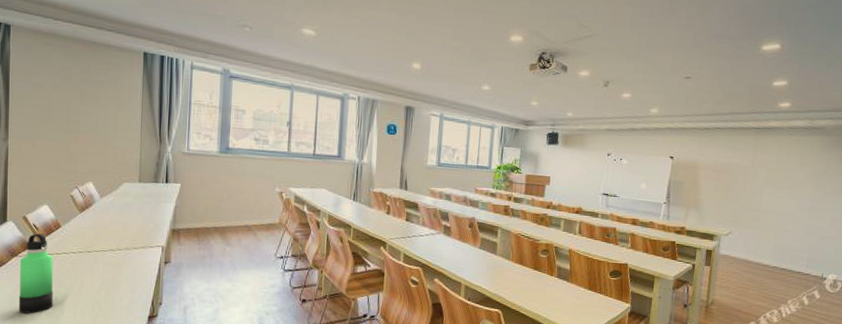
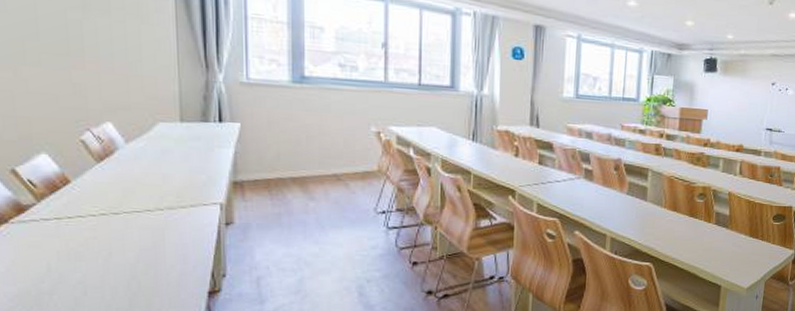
thermos bottle: present [18,233,53,314] -> none [13,192,70,296]

